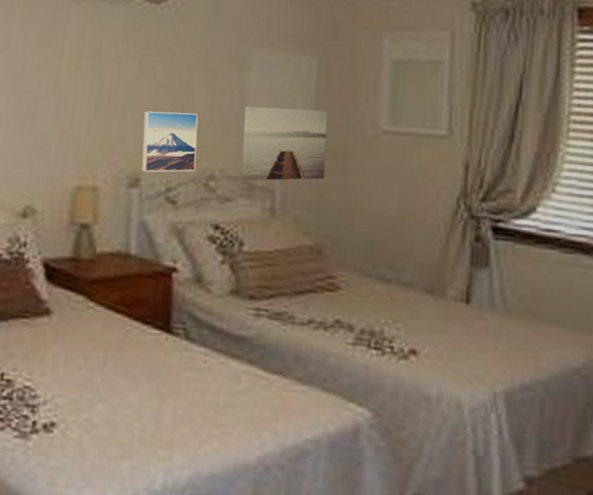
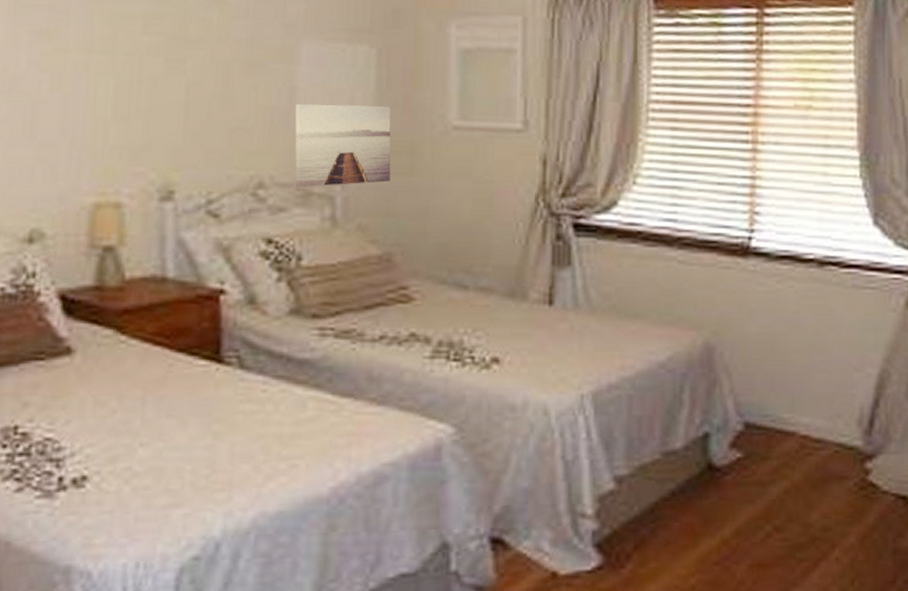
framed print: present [141,111,198,172] -> none [173,112,241,183]

